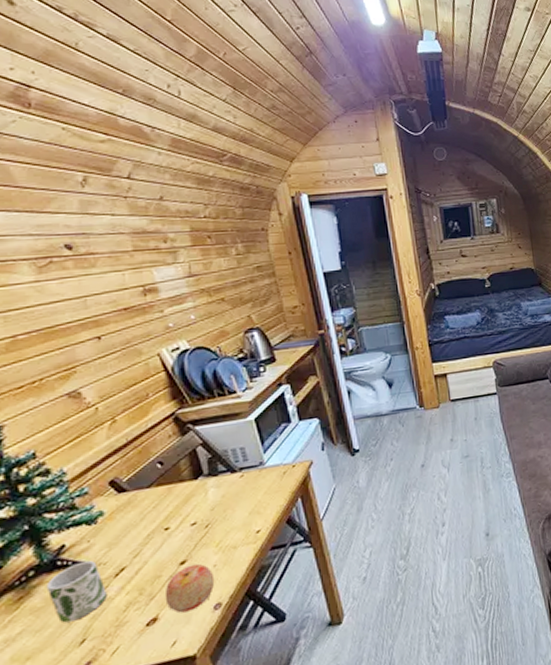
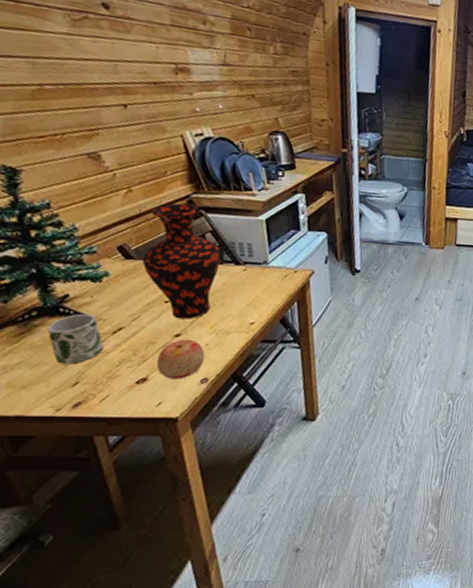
vase: none [136,420,216,545] -> present [143,203,221,319]

